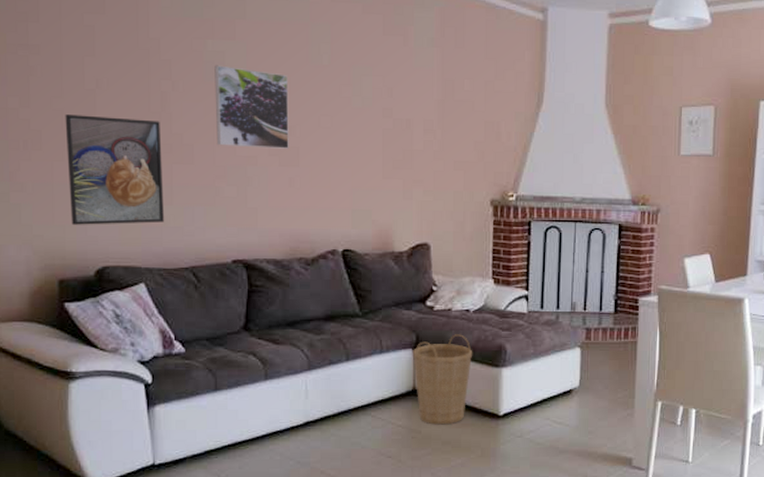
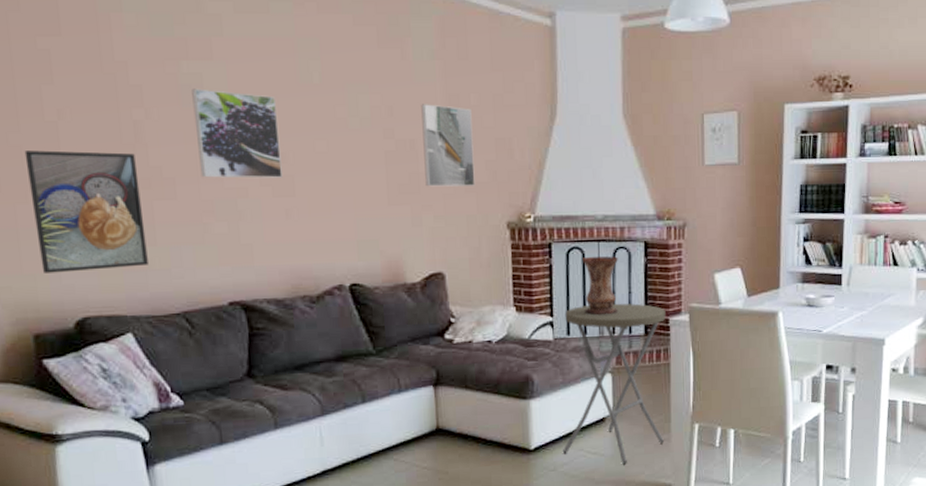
basket: present [413,334,473,425] -> none [434,367,499,464]
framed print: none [418,87,464,165] -> present [421,104,475,187]
side table: none [530,281,636,436] -> present [563,303,666,465]
vase: none [558,235,593,292] -> present [582,256,618,316]

